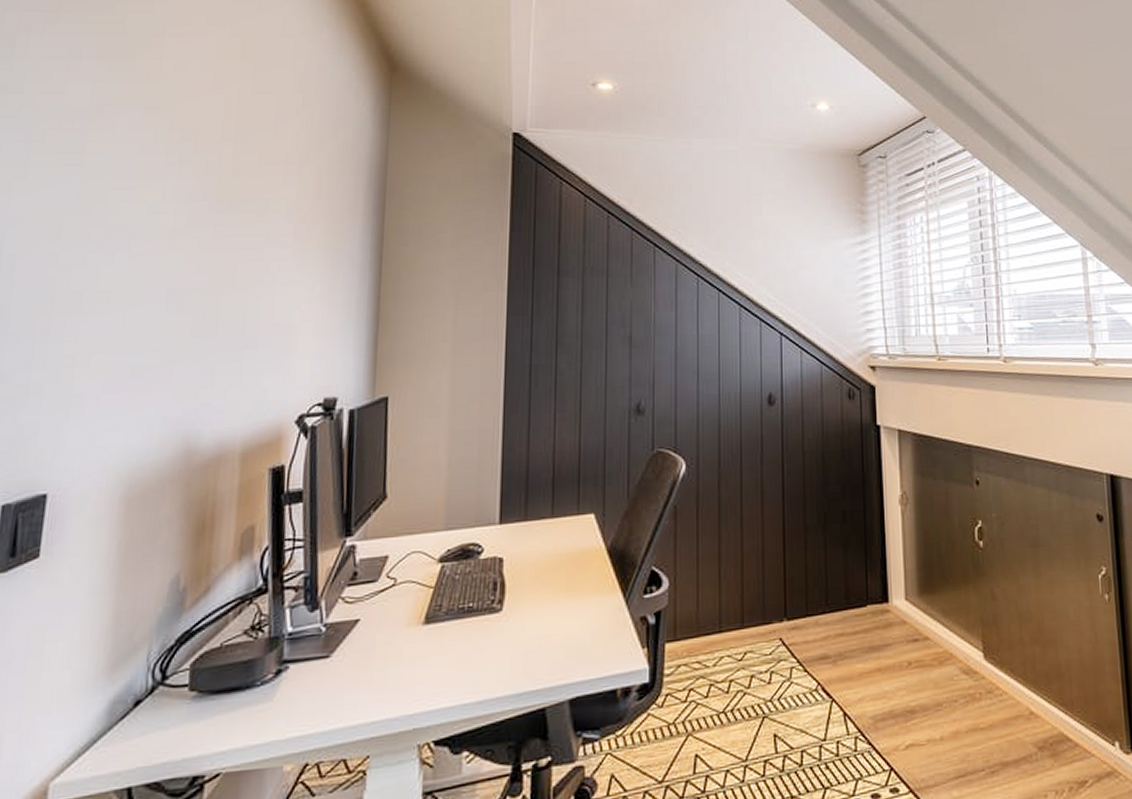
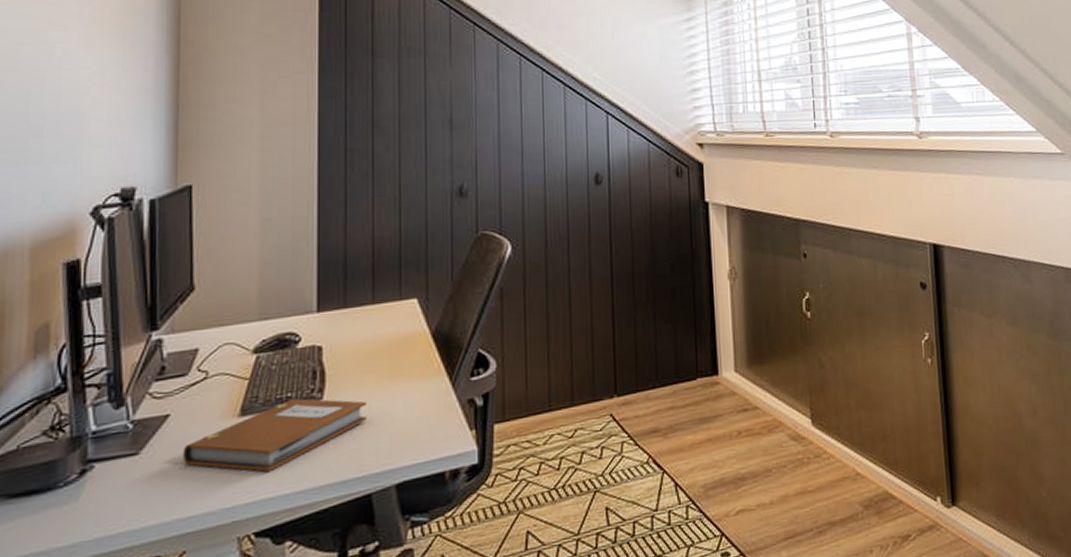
notebook: none [371,609,543,680] -> present [183,398,366,472]

